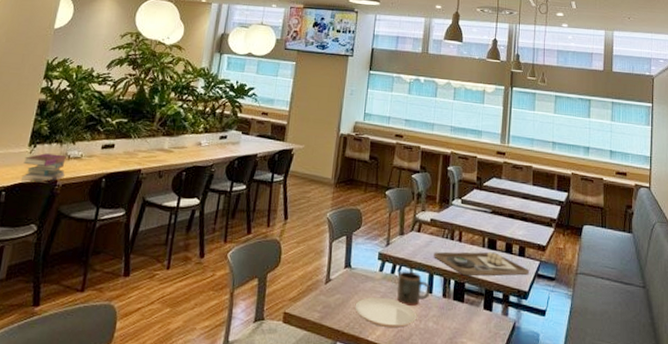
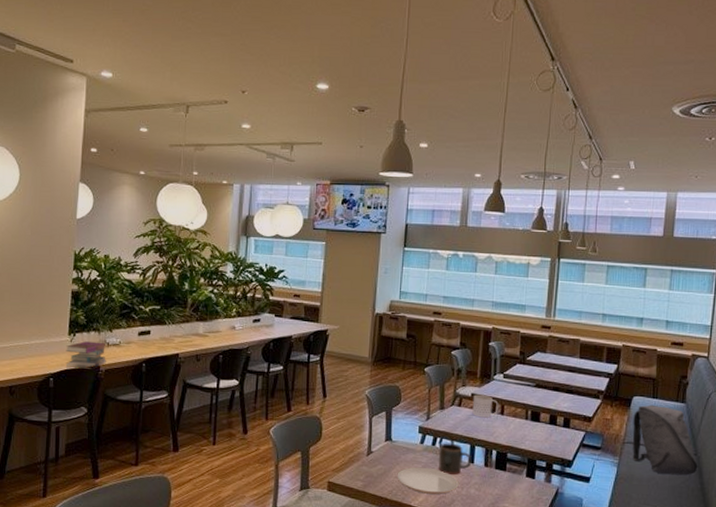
mug: none [431,220,457,245] -> present [472,394,499,418]
platter: present [434,251,529,276] -> none [475,423,574,447]
backpack: none [584,234,647,309] -> present [632,404,698,475]

